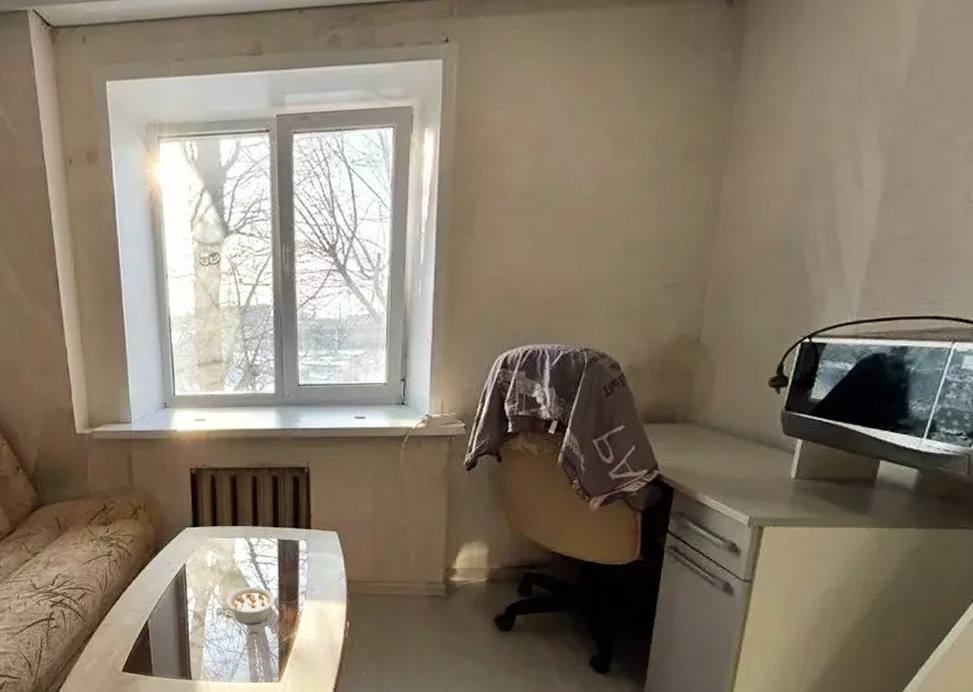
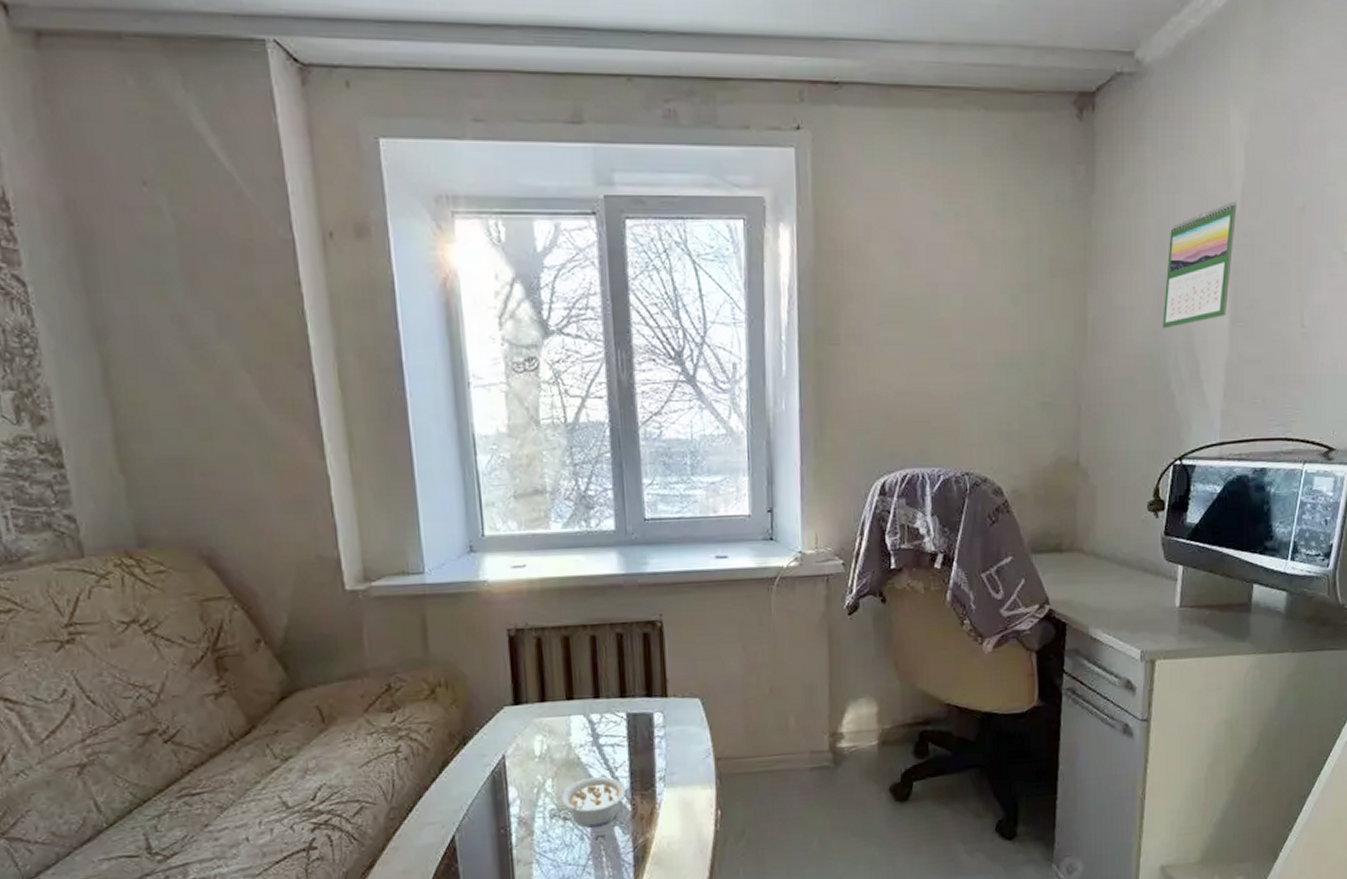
calendar: none [802,74,902,210] -> present [1162,201,1237,329]

